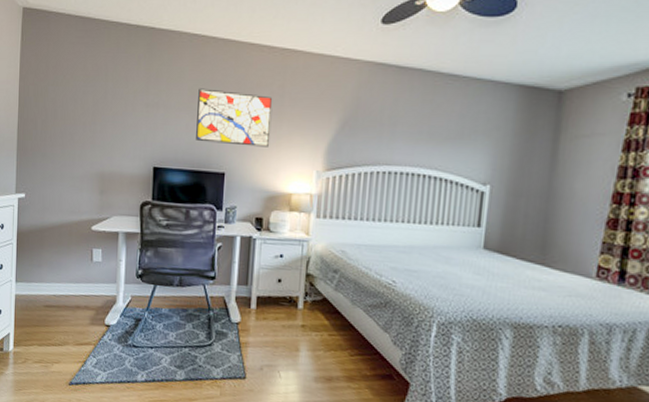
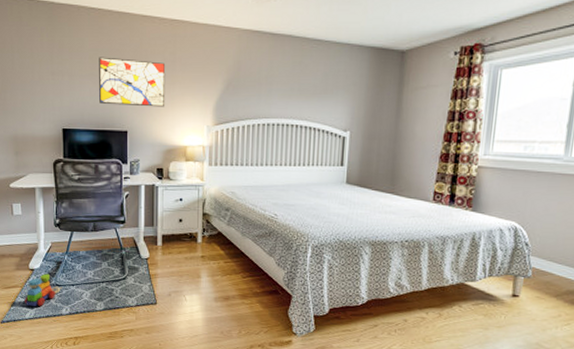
toy train: none [97,331,140,369] -> present [24,274,62,307]

